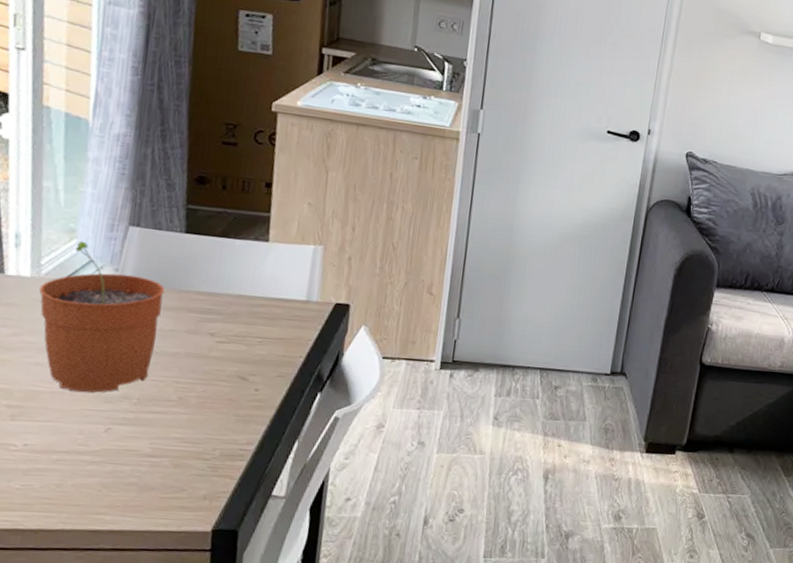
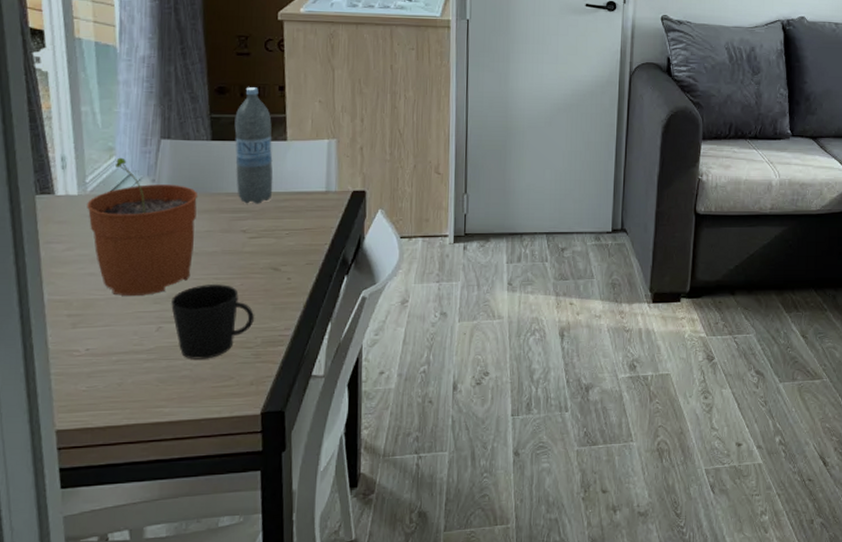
cup: none [123,387,215,468] -> present [171,284,254,360]
water bottle: none [208,180,254,307] -> present [234,87,273,204]

